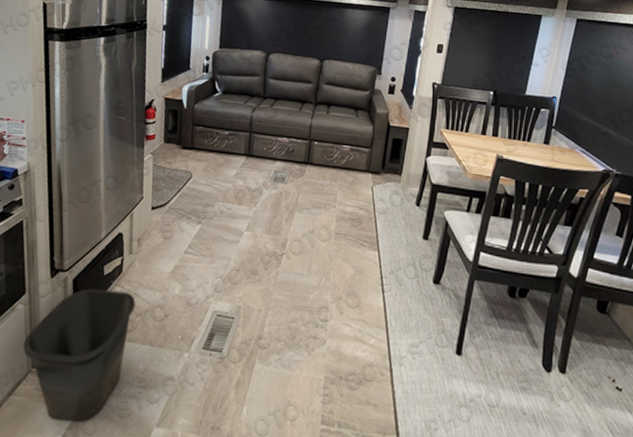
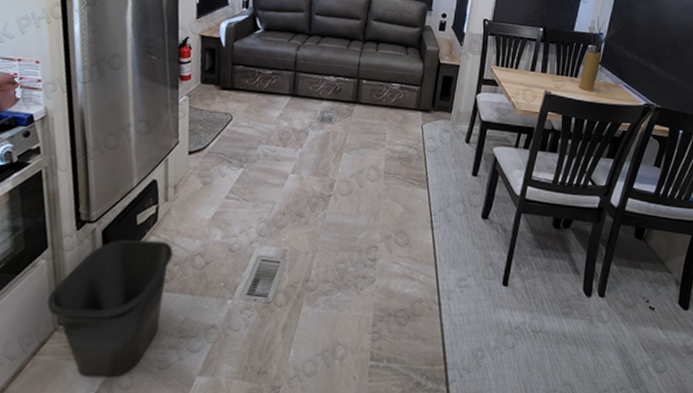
vase: none [532,79,576,157] -> present [579,16,621,92]

